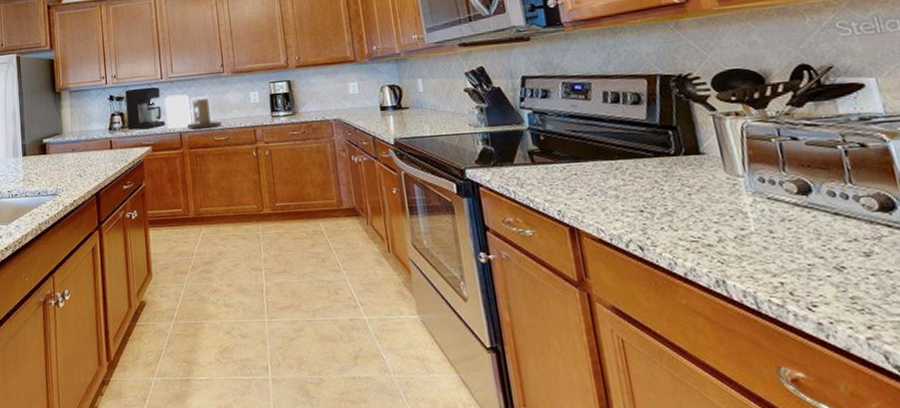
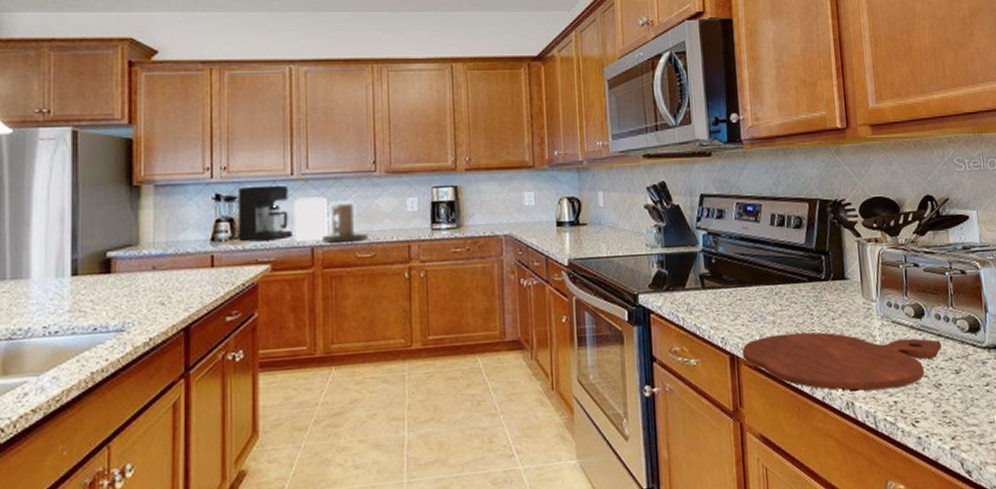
cutting board: none [582,207,842,270] -> present [742,332,943,391]

